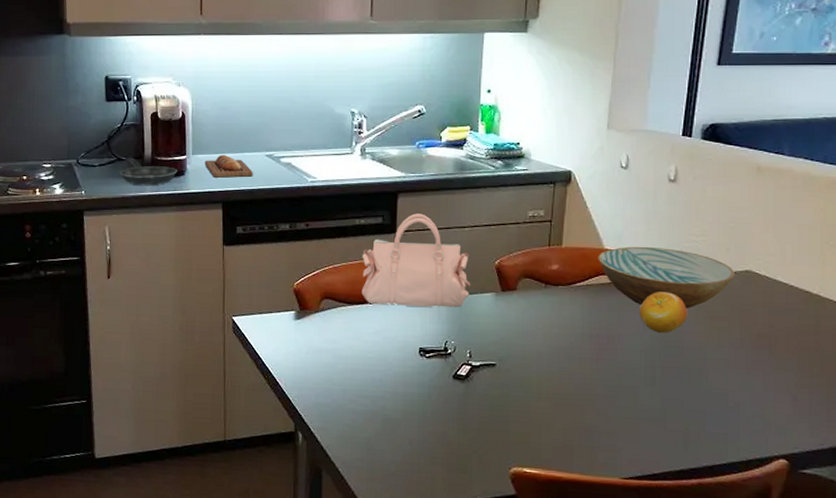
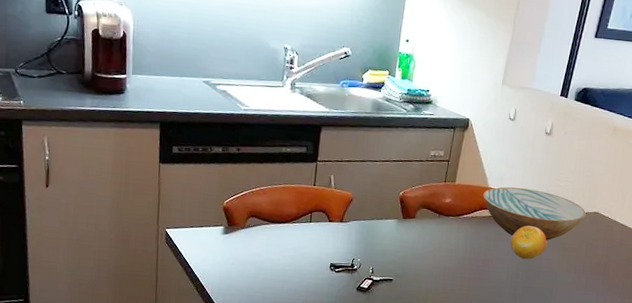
frying pan: present [120,158,178,186] -> none [59,72,117,102]
bread loaf: present [204,154,253,178] -> none [144,76,190,101]
shoulder bag: present [361,213,471,308] -> none [283,146,379,231]

